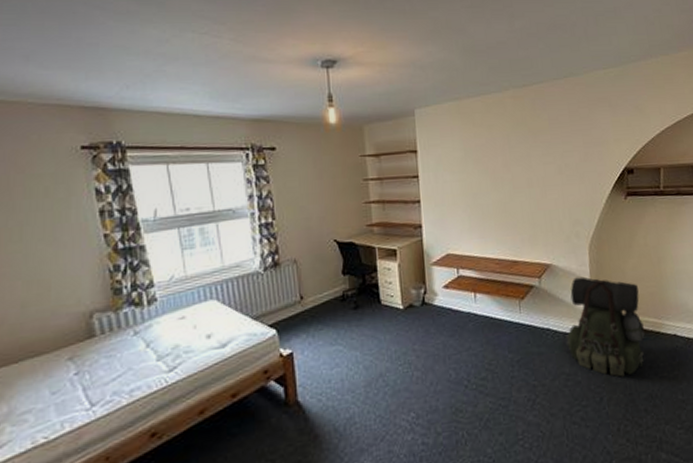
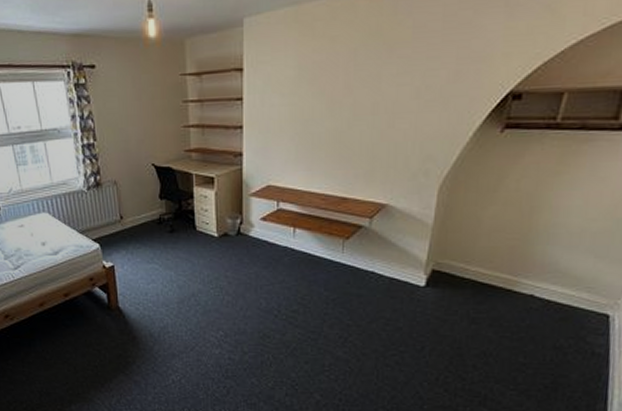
backpack: present [566,276,645,377] -> none [392,221,495,330]

